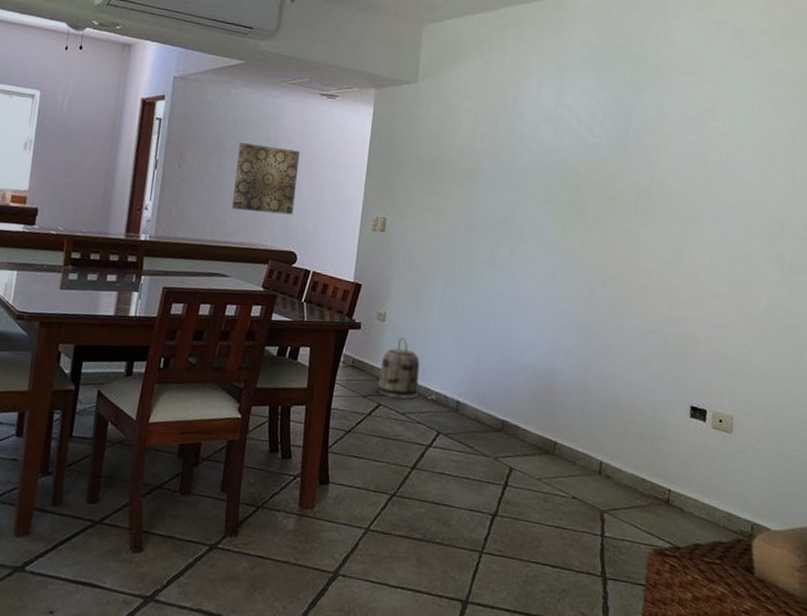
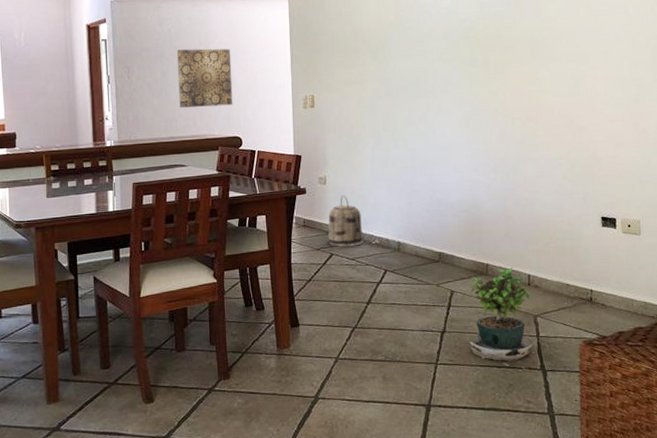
potted plant: none [521,449,601,576] -> present [467,266,533,371]

